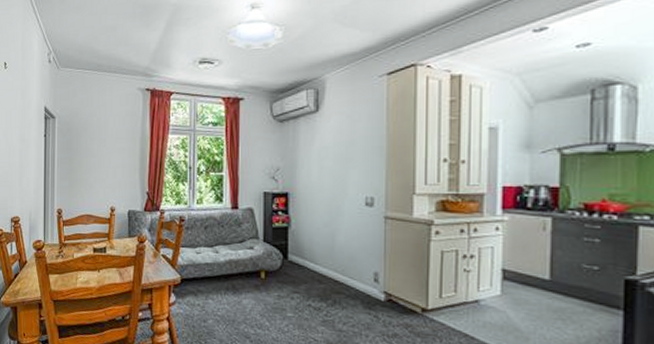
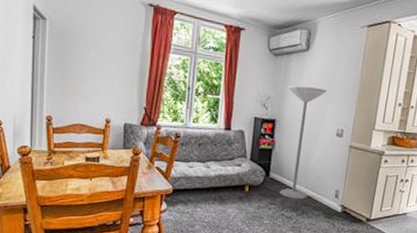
floor lamp: none [300,152,347,286] -> present [280,85,327,200]

